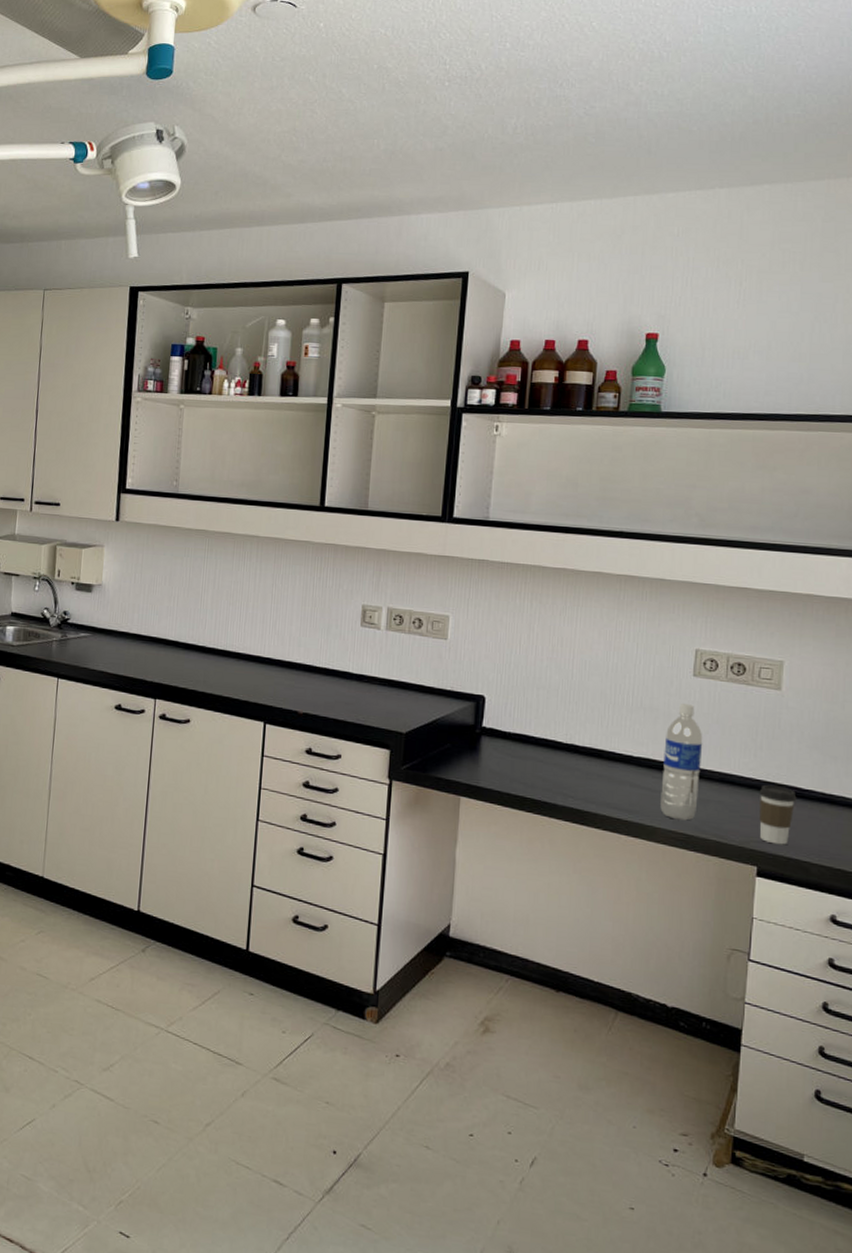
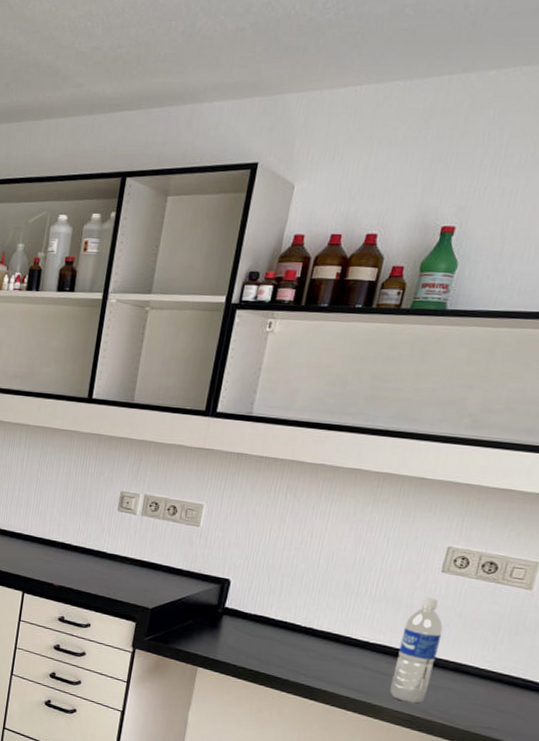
coffee cup: present [759,784,797,845] -> none [487,676,531,732]

